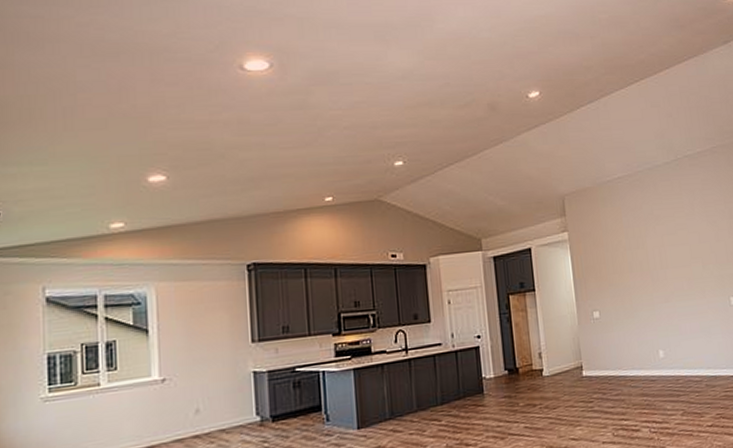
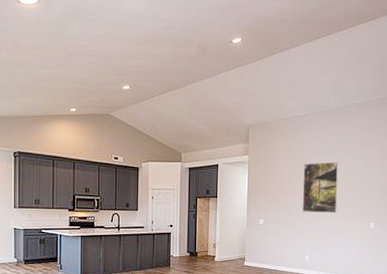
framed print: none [638,227,688,295] -> present [302,161,339,213]

